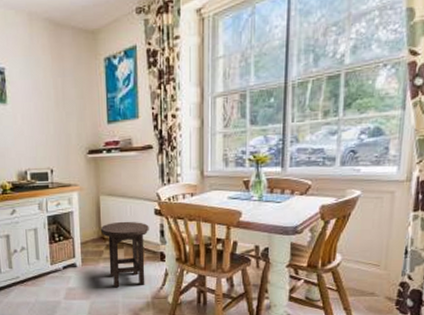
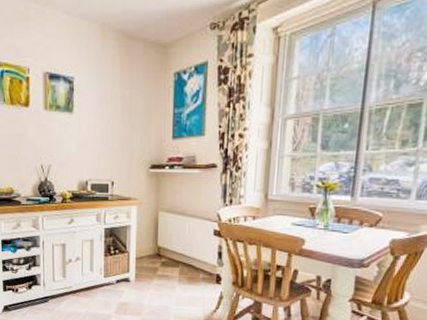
stool: present [100,221,149,288] -> none [156,239,207,307]

